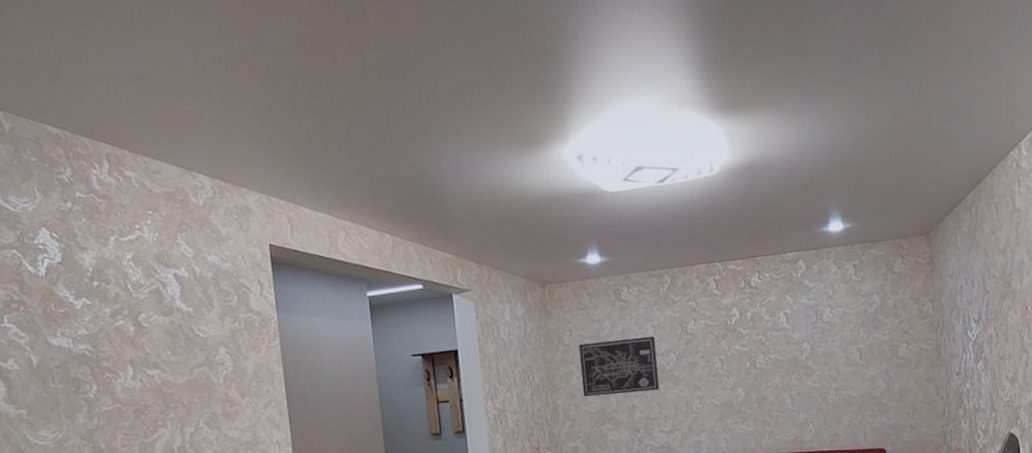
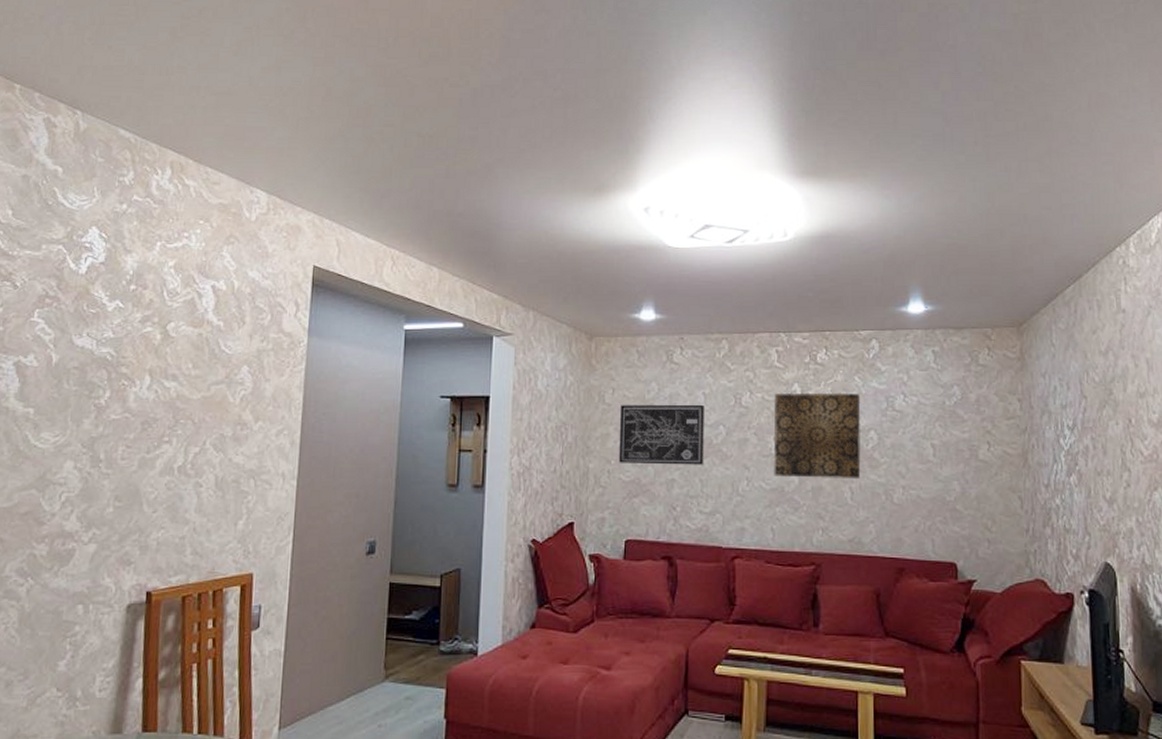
wall art: none [716,310,799,393] -> present [773,393,861,478]

